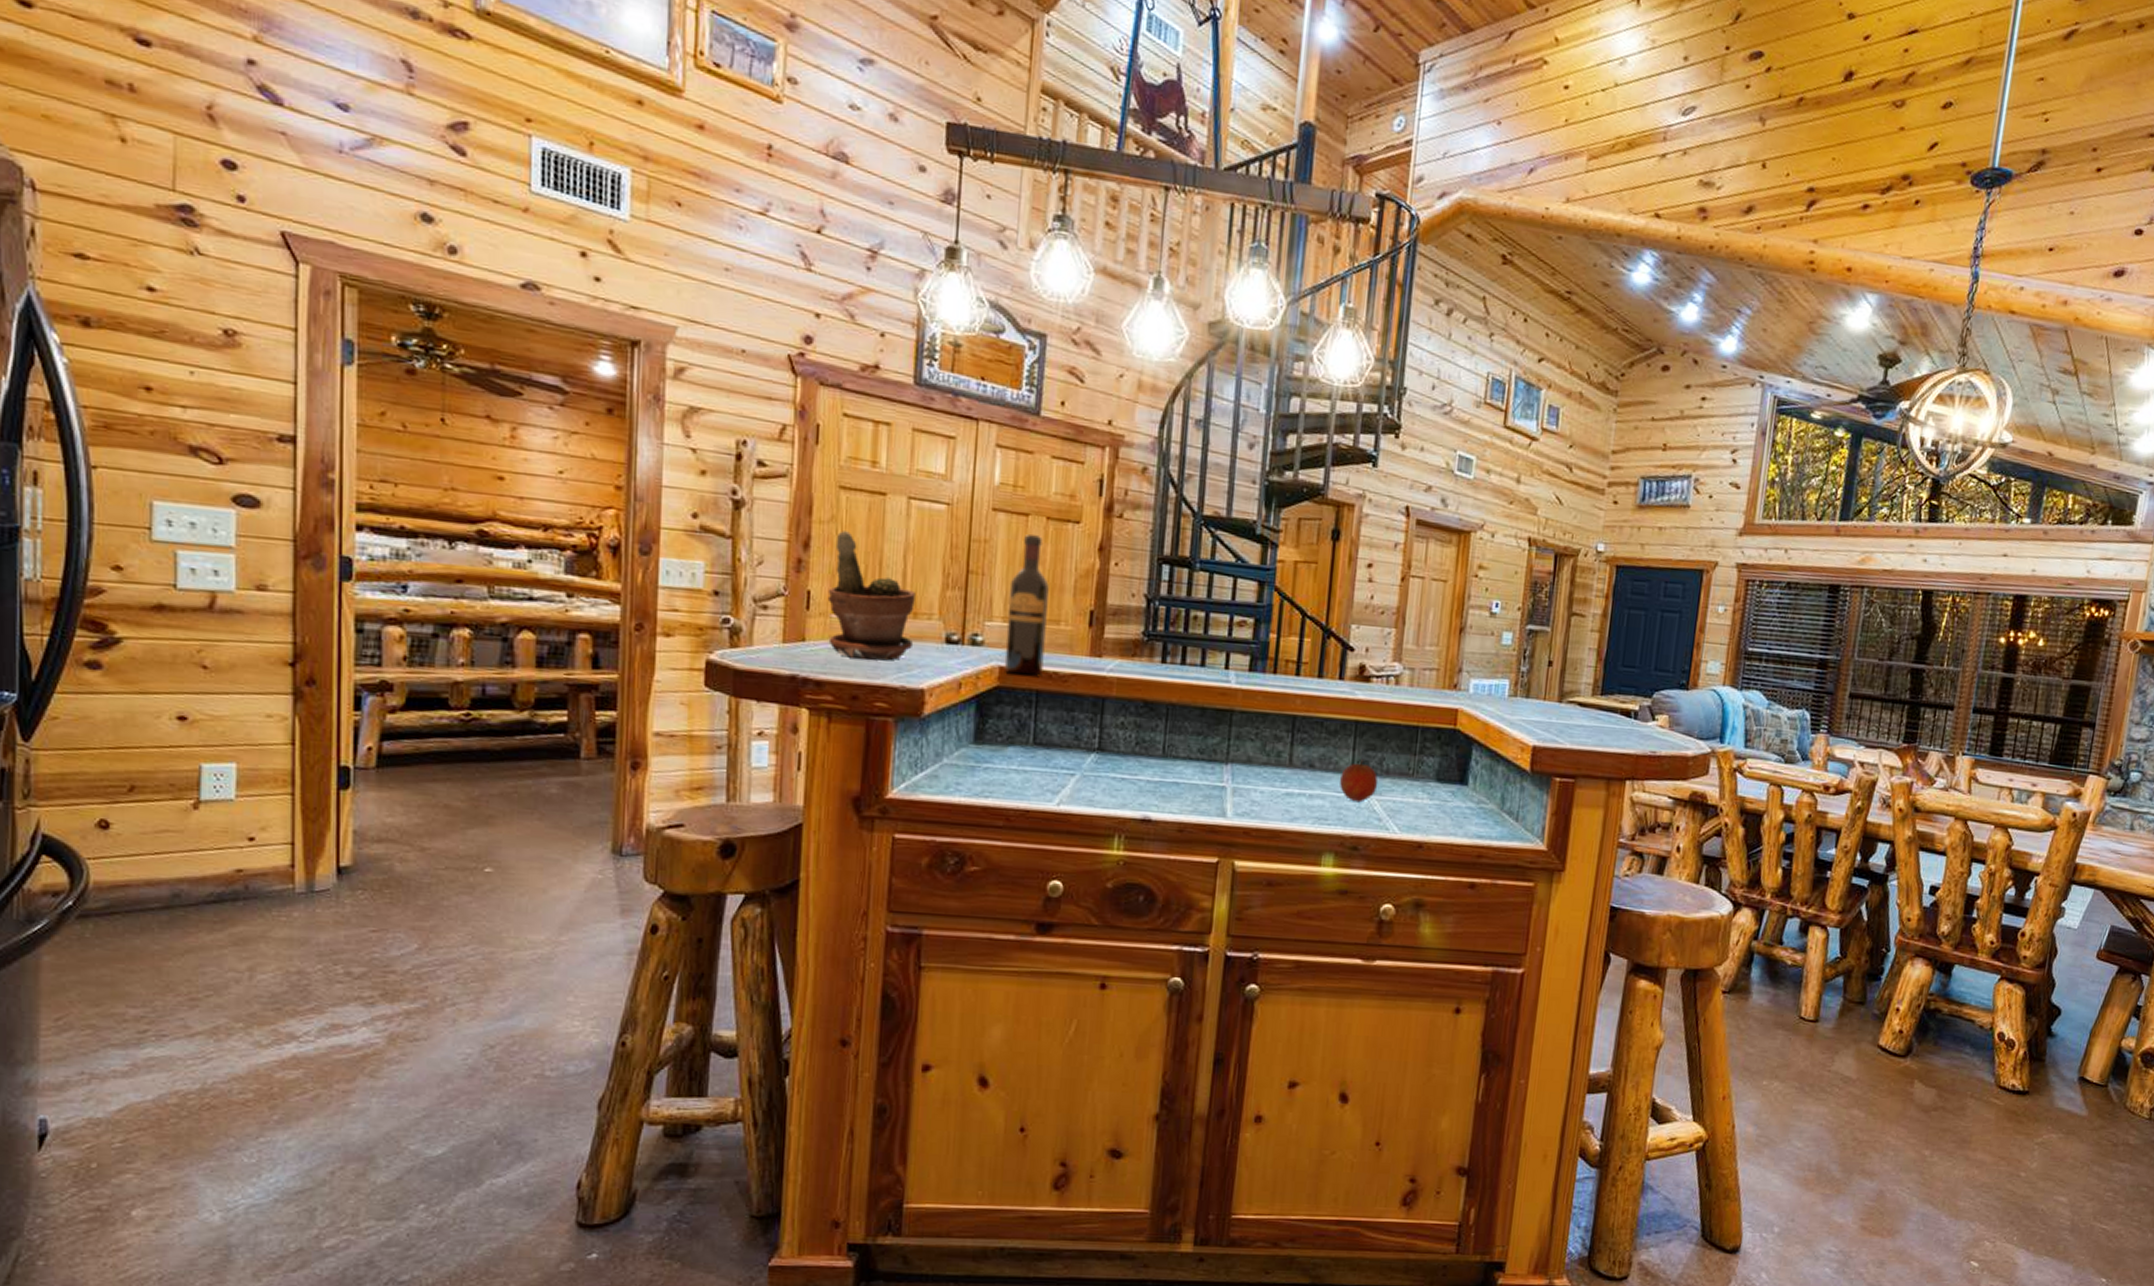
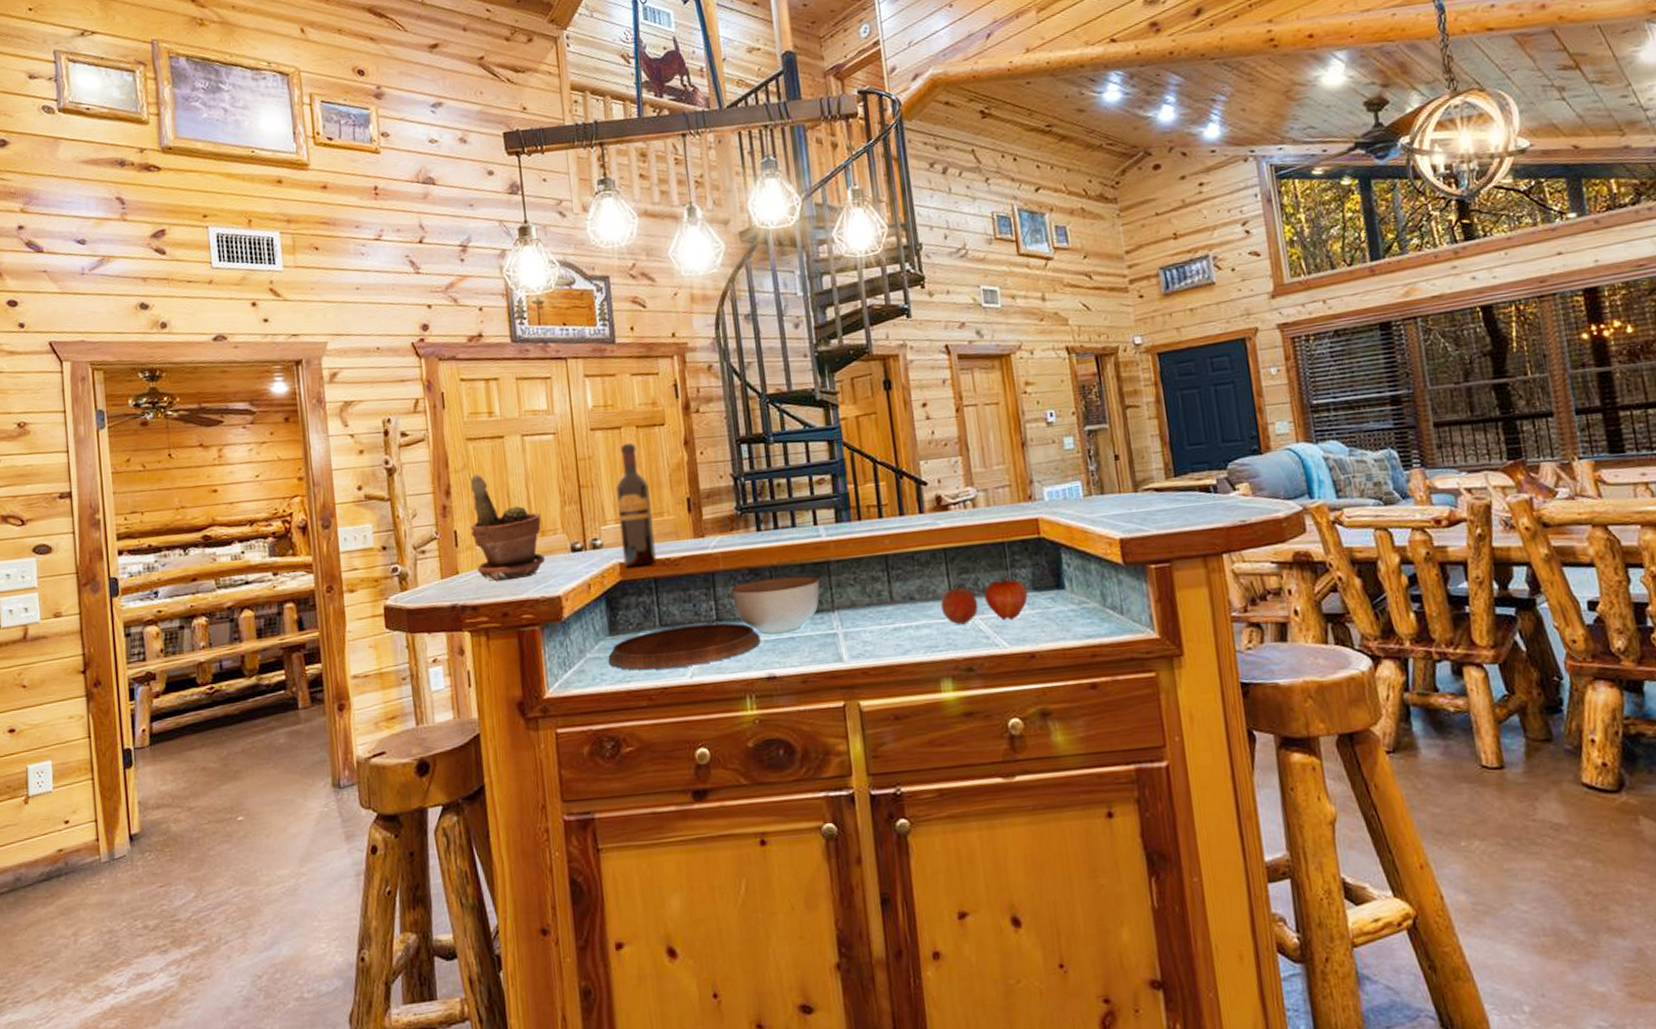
cutting board: none [967,747,1143,794] -> present [608,622,761,671]
bowl: none [1120,715,1220,778] -> present [731,575,820,635]
fruit: none [1386,760,1430,807] -> present [984,574,1028,621]

